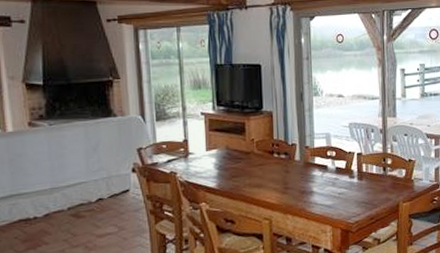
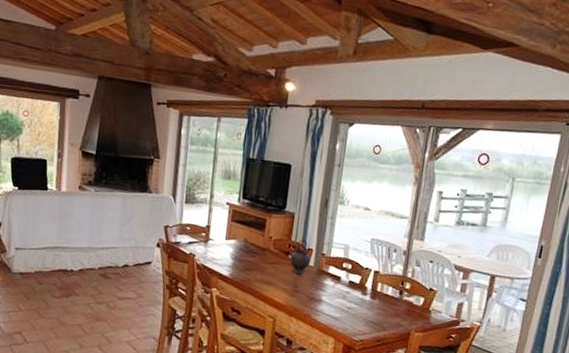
teapot: none [274,135,296,171] -> present [289,239,311,274]

